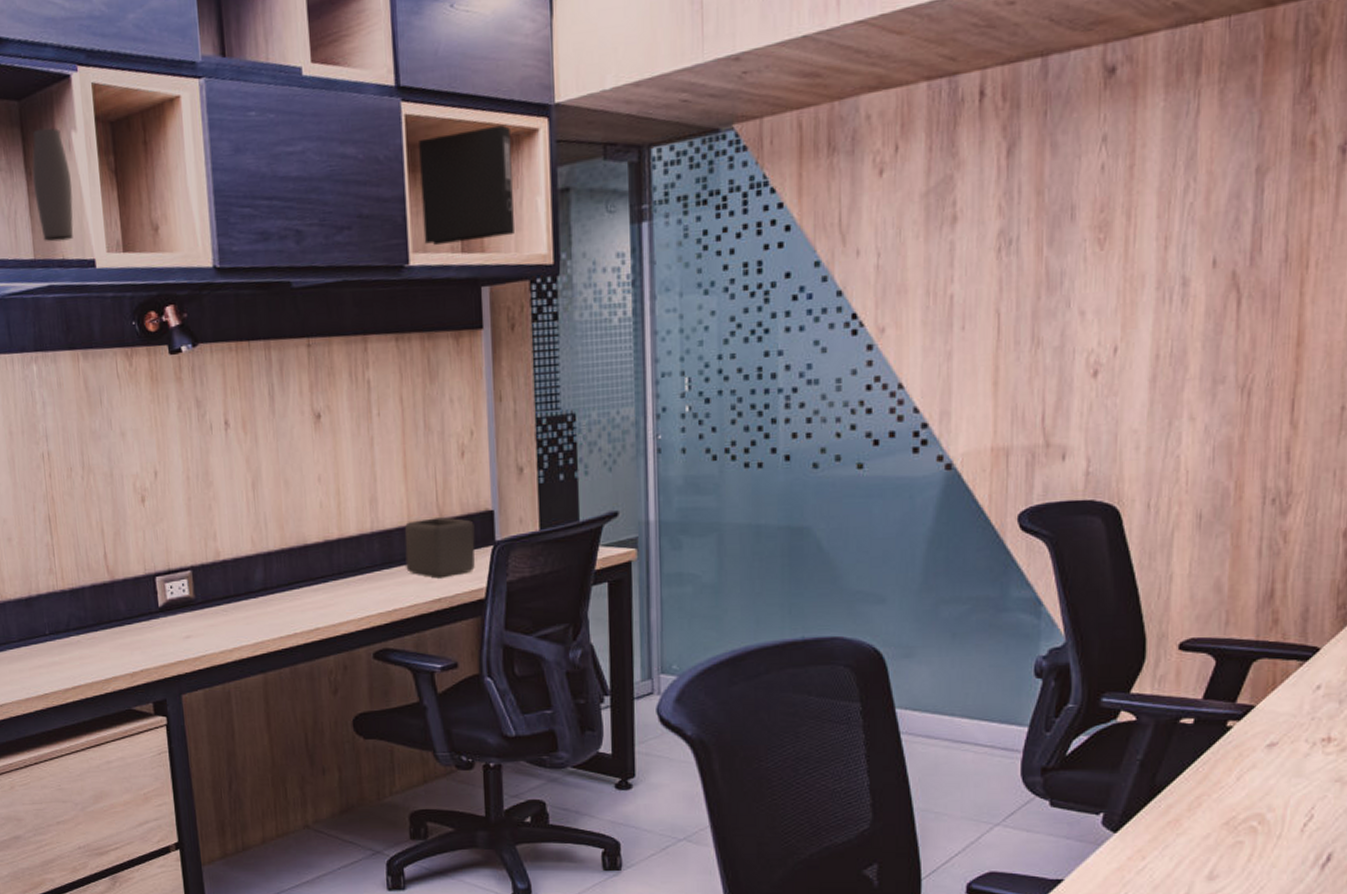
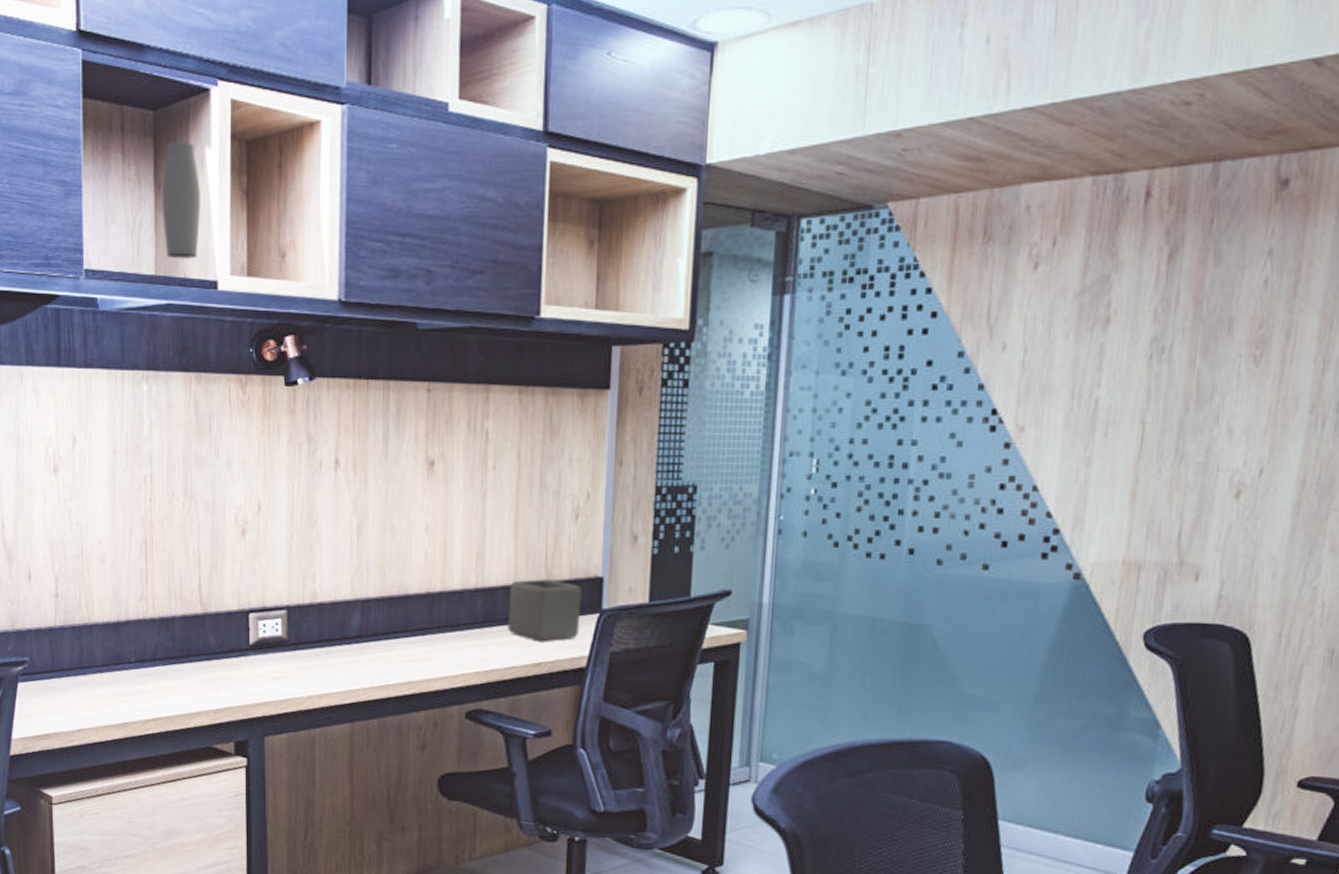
binder: present [419,124,514,246] -> none [558,181,657,300]

